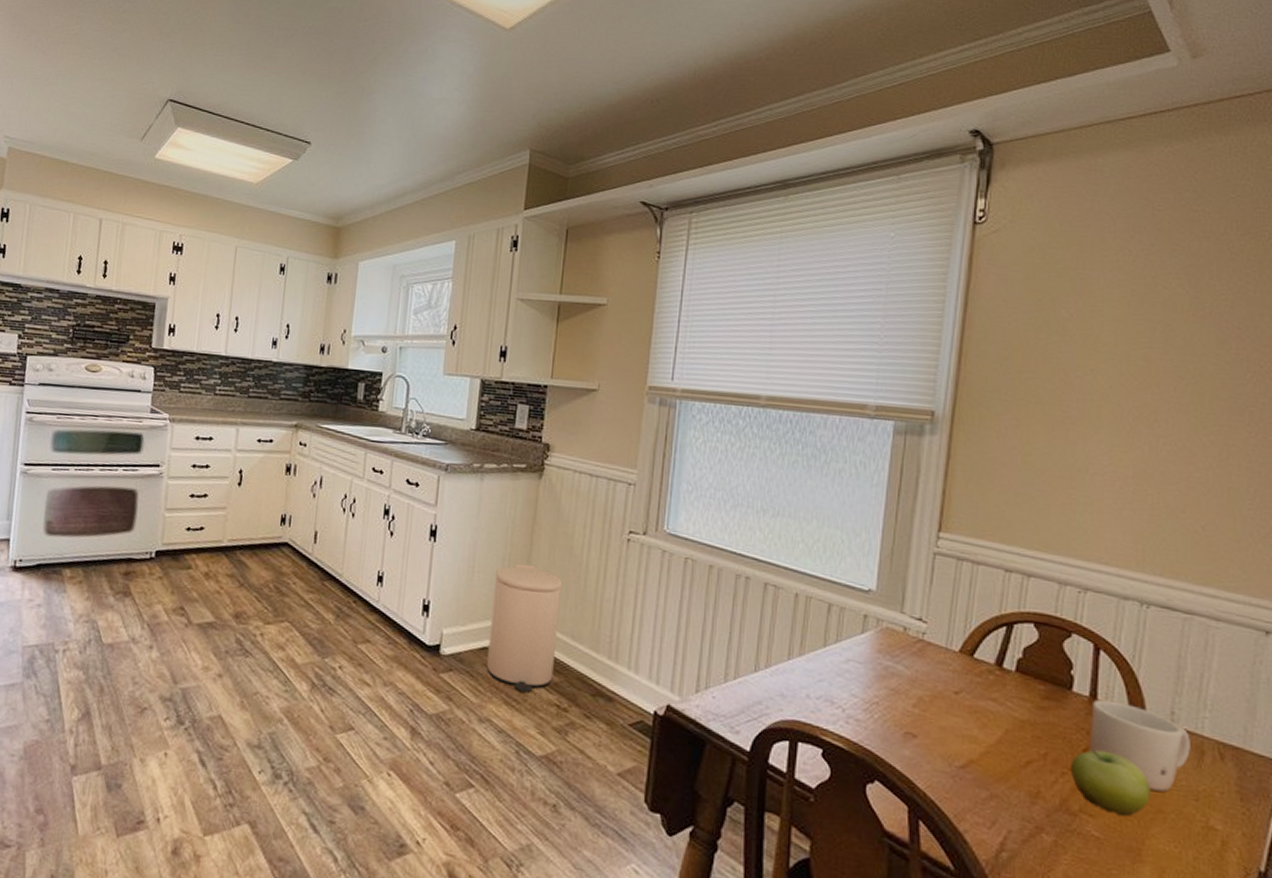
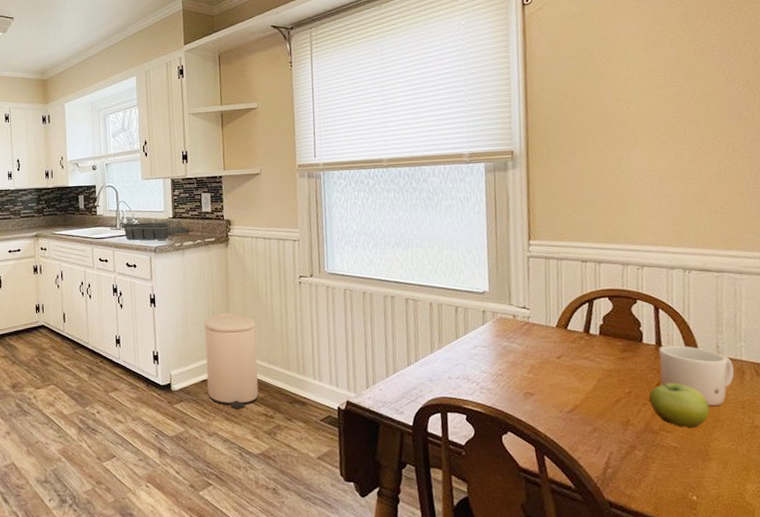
dish rack: none [408,428,496,459] -> present [122,220,190,241]

